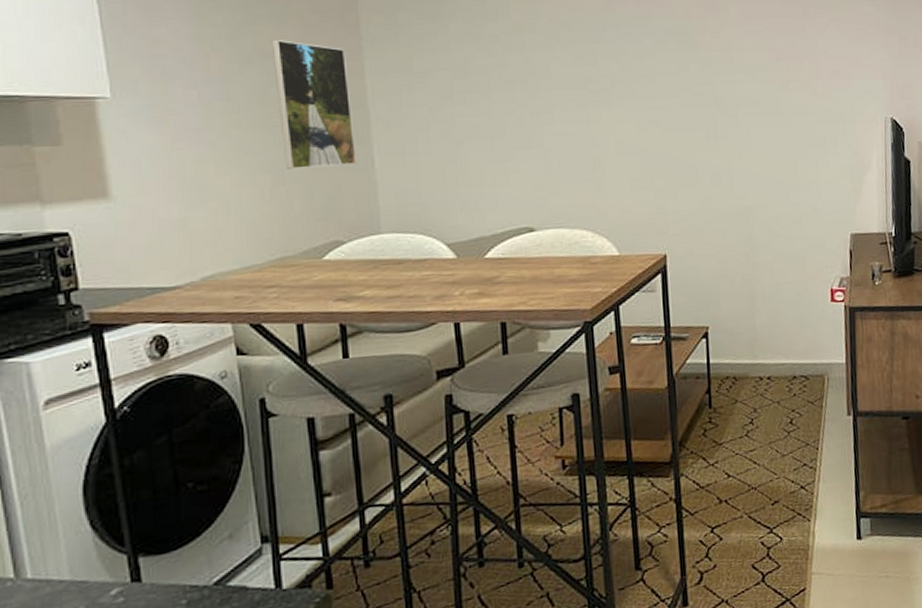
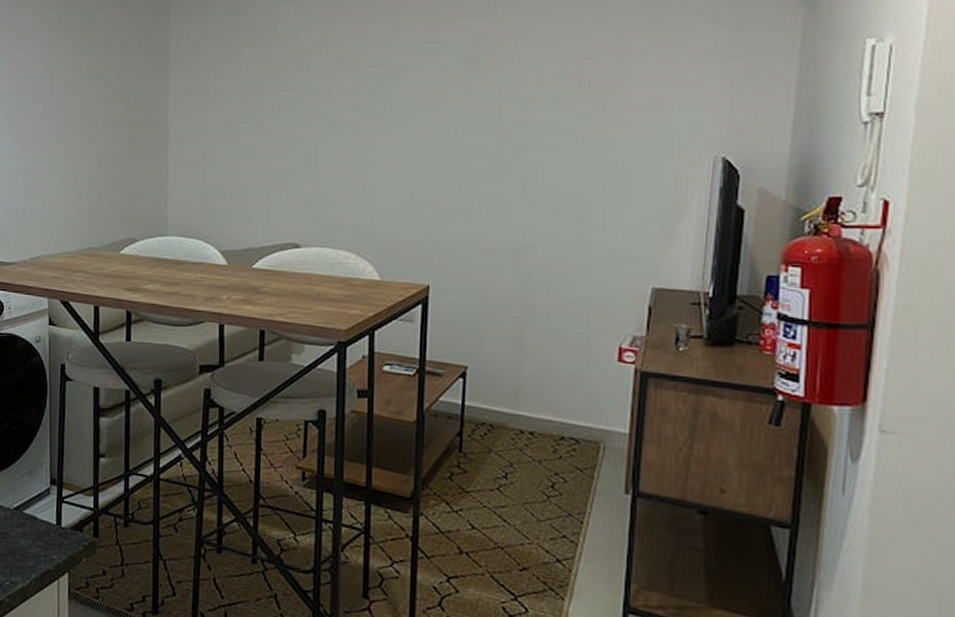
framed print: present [271,40,356,169] -> none [99,63,155,174]

